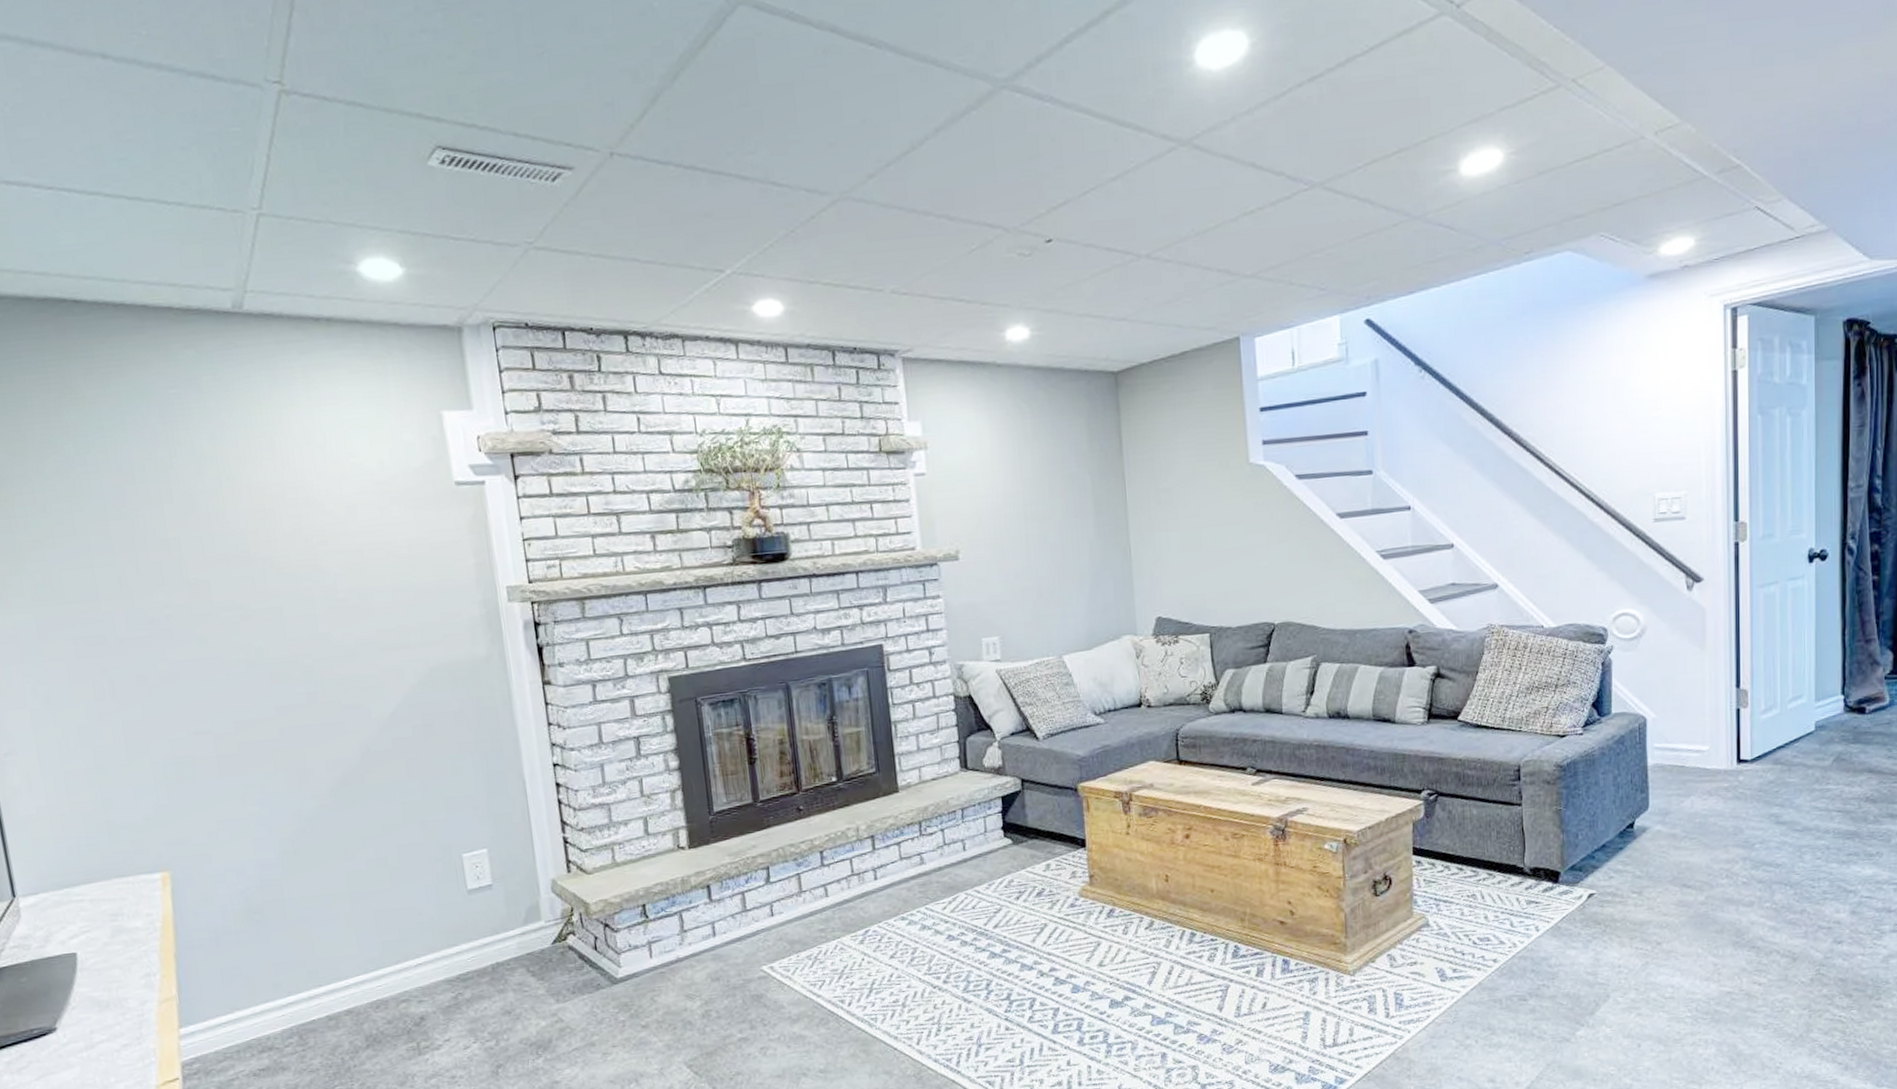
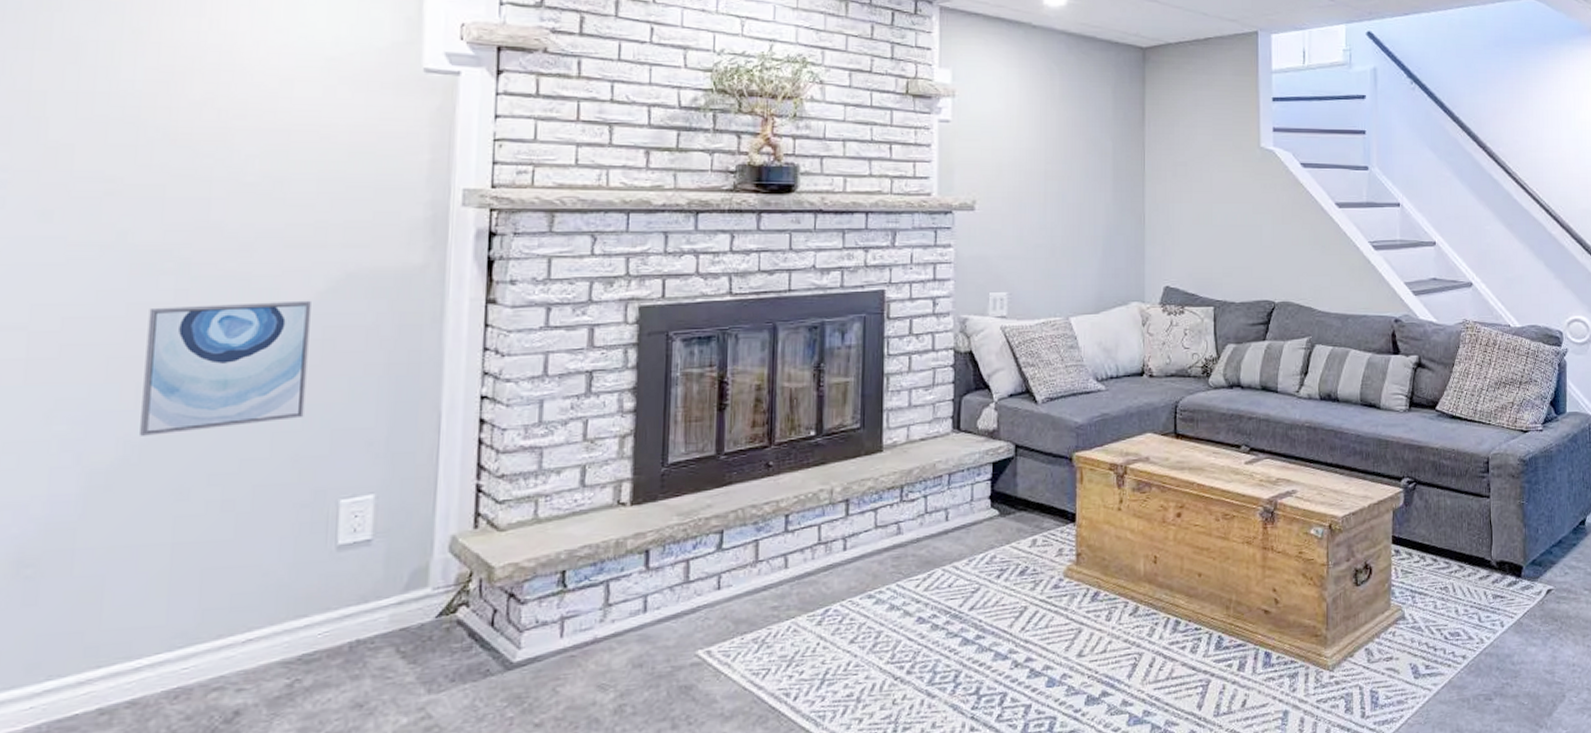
wall art: none [292,693,422,811] -> present [140,300,311,436]

